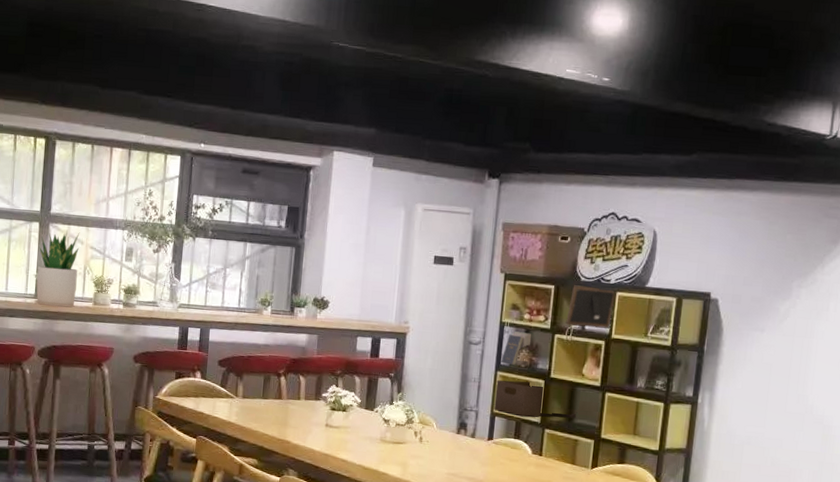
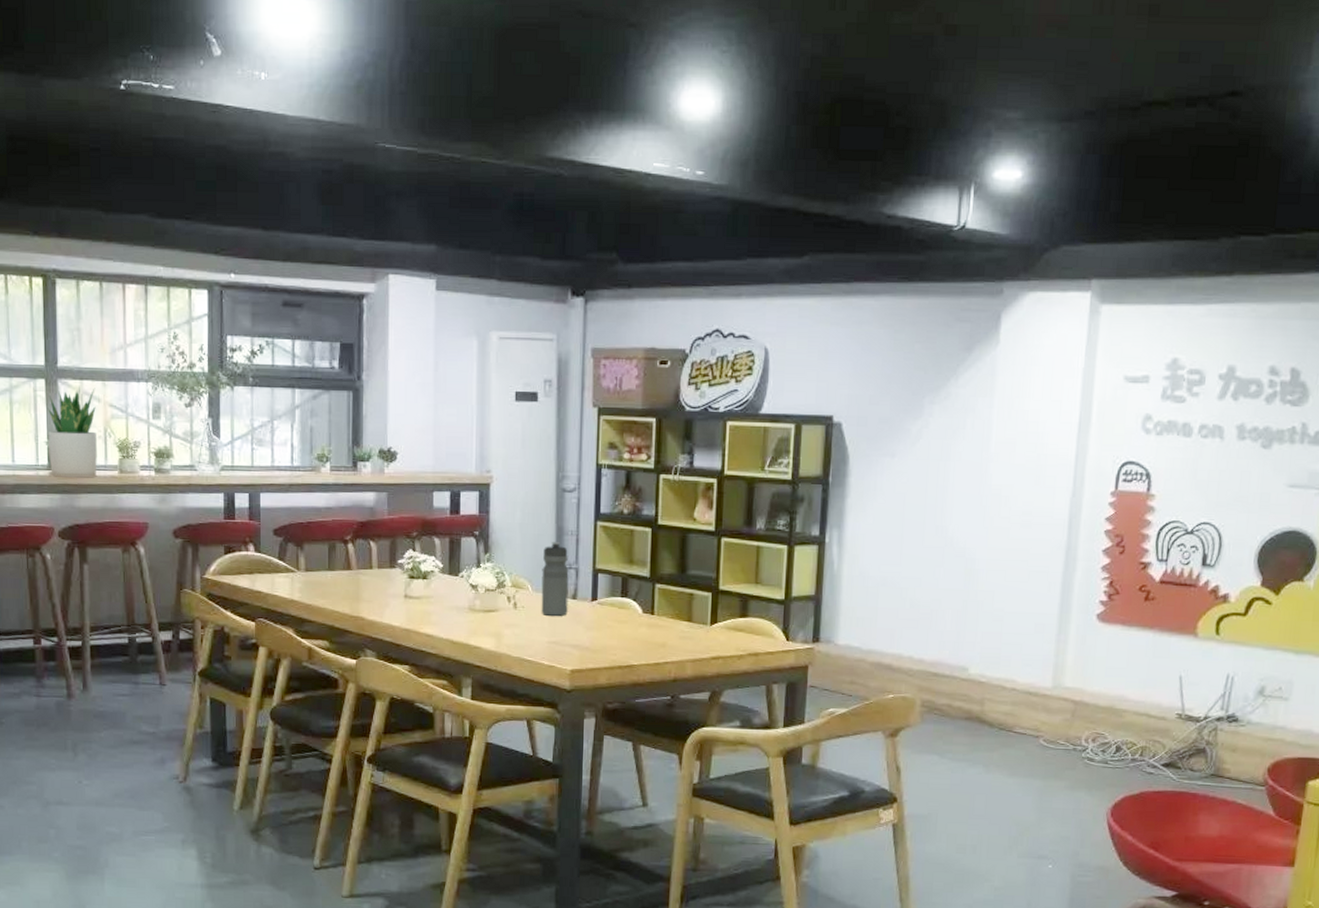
water bottle: none [443,386,470,452] -> present [541,541,569,616]
storage basket: present [494,380,576,419] -> none [596,530,689,572]
books: present [501,332,532,367] -> none [600,474,634,514]
picture frame: present [565,285,616,329] -> none [671,416,727,464]

